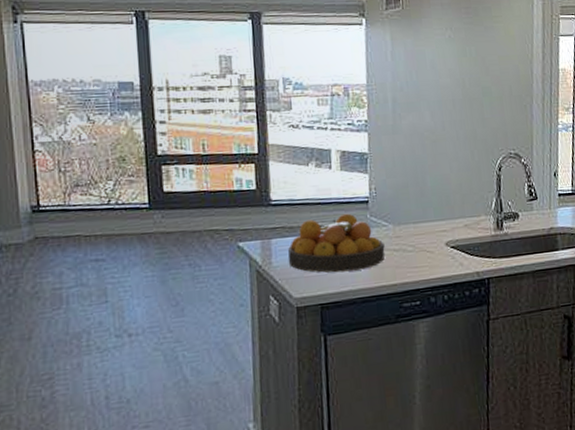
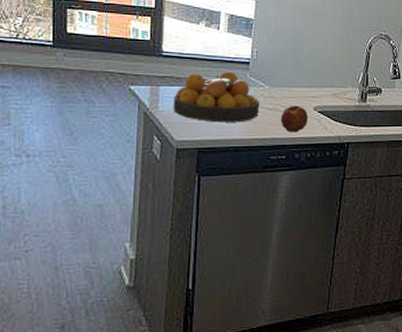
apple: none [410,243,441,274] -> present [281,105,309,133]

